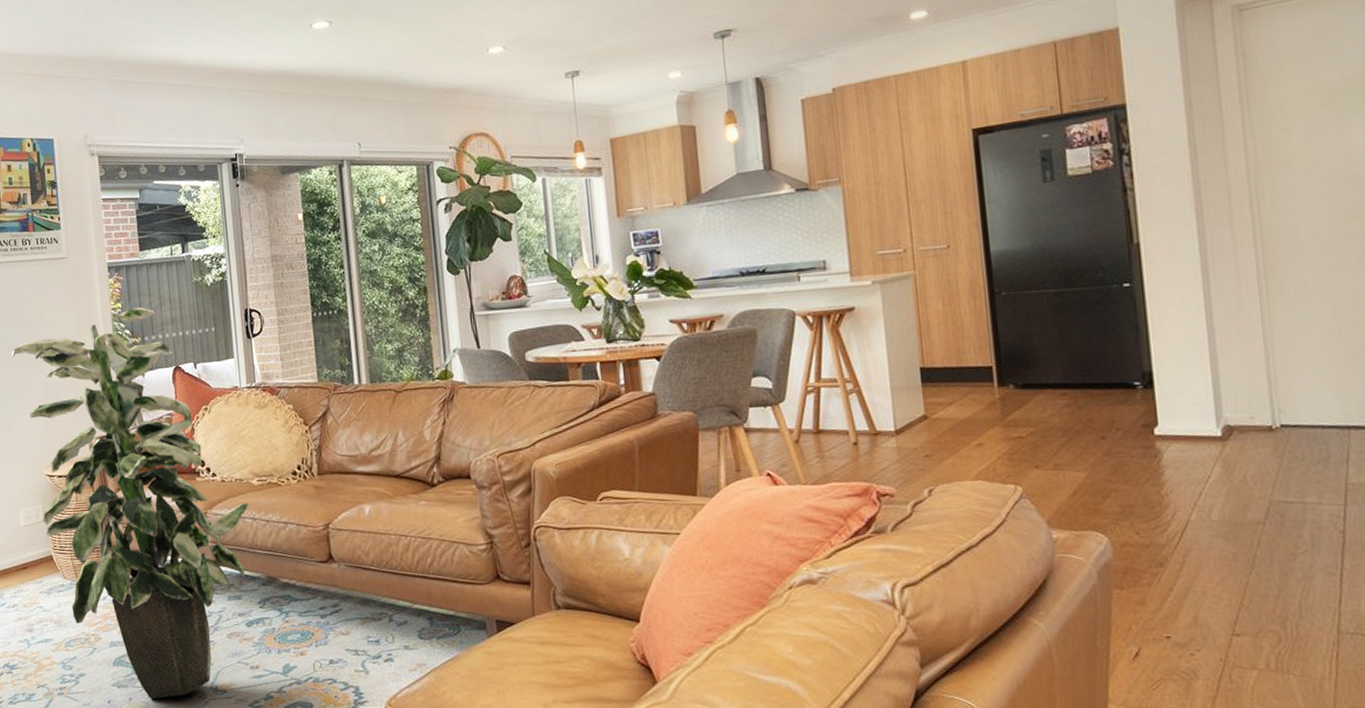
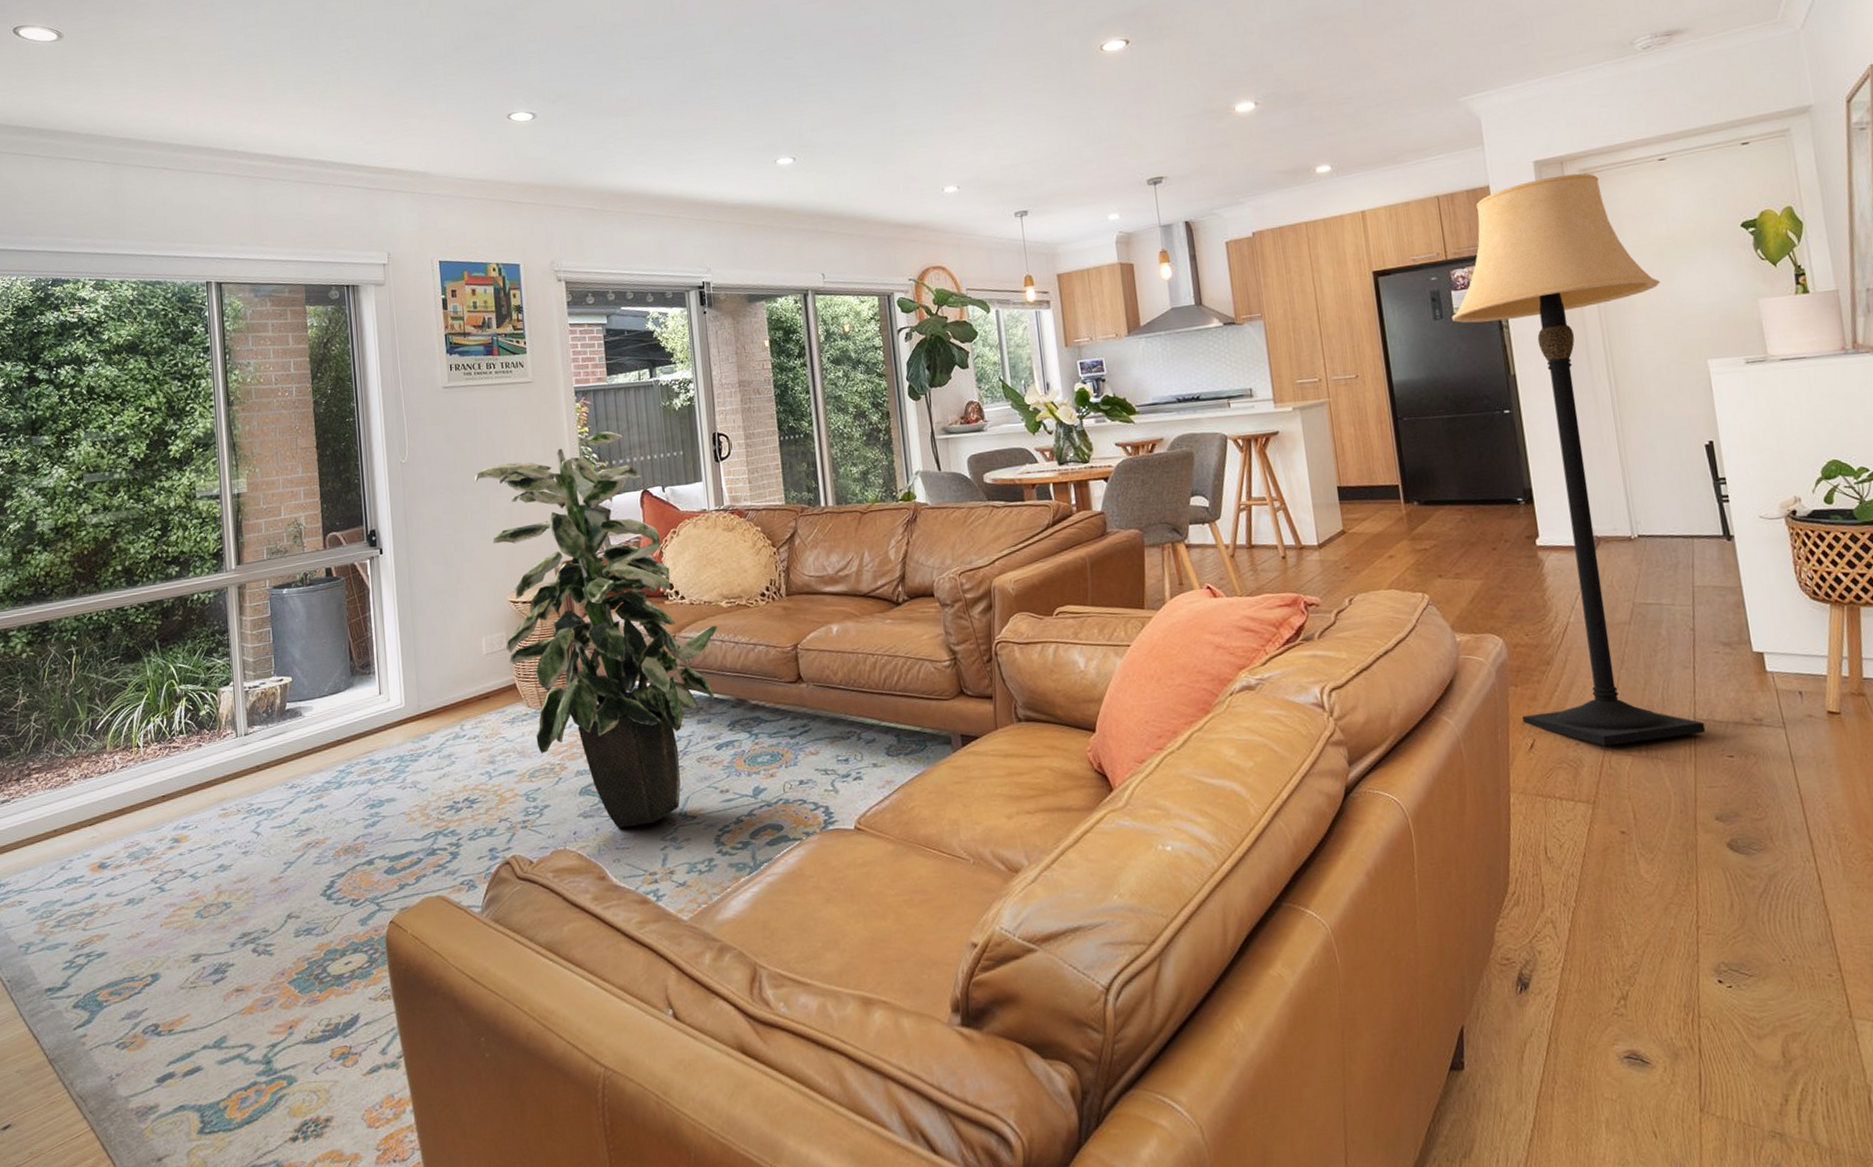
lamp: none [1065,10,1352,658] -> present [1452,173,1706,746]

